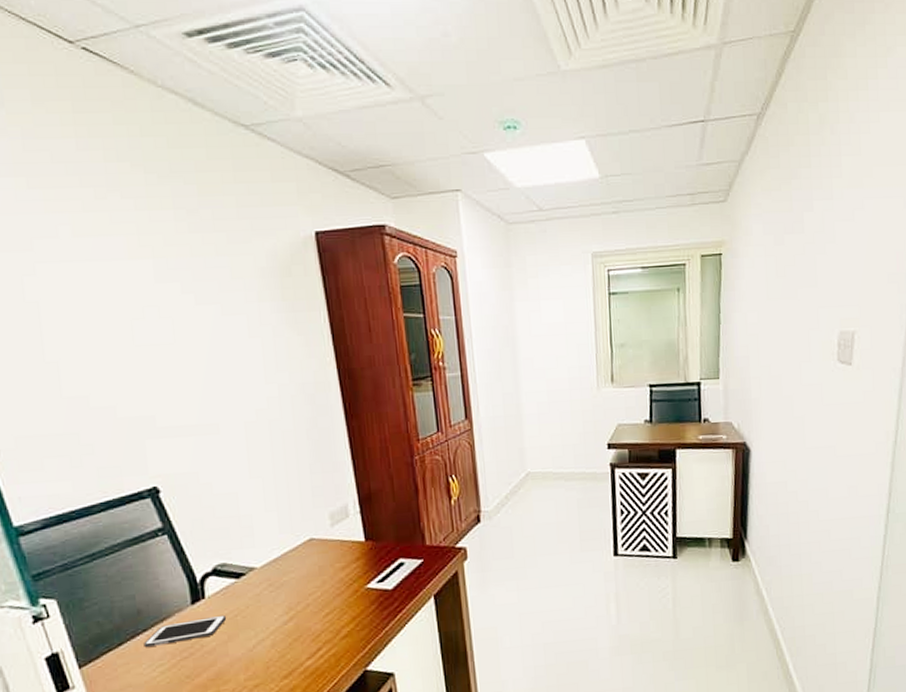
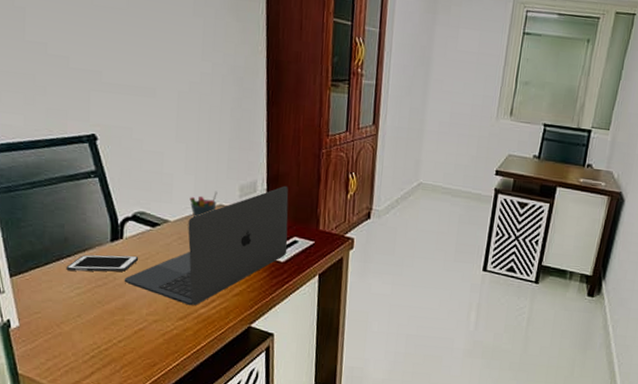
laptop: none [212,503,395,660] -> present [124,185,289,306]
pen holder: none [274,524,307,559] -> present [189,191,218,218]

